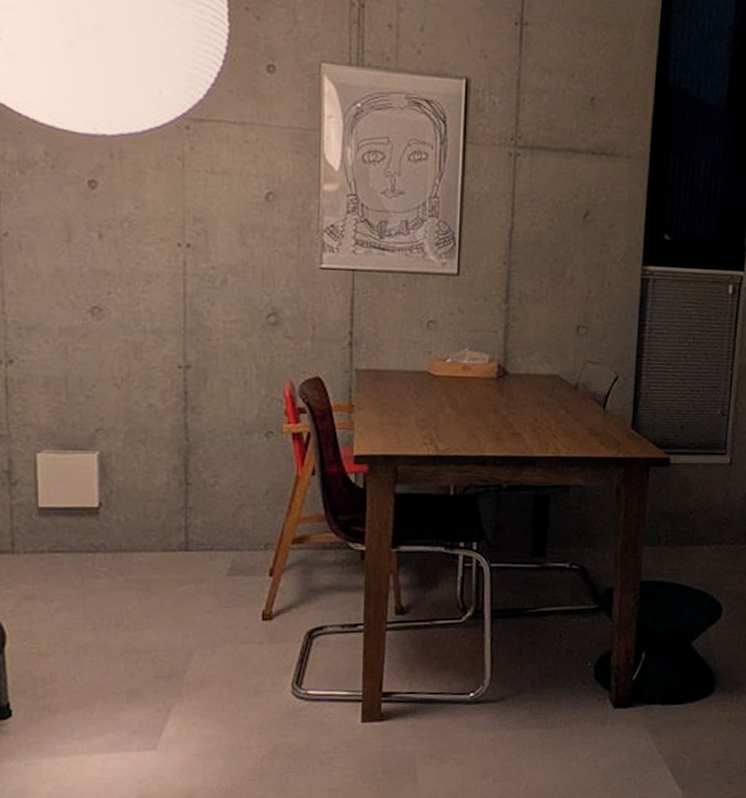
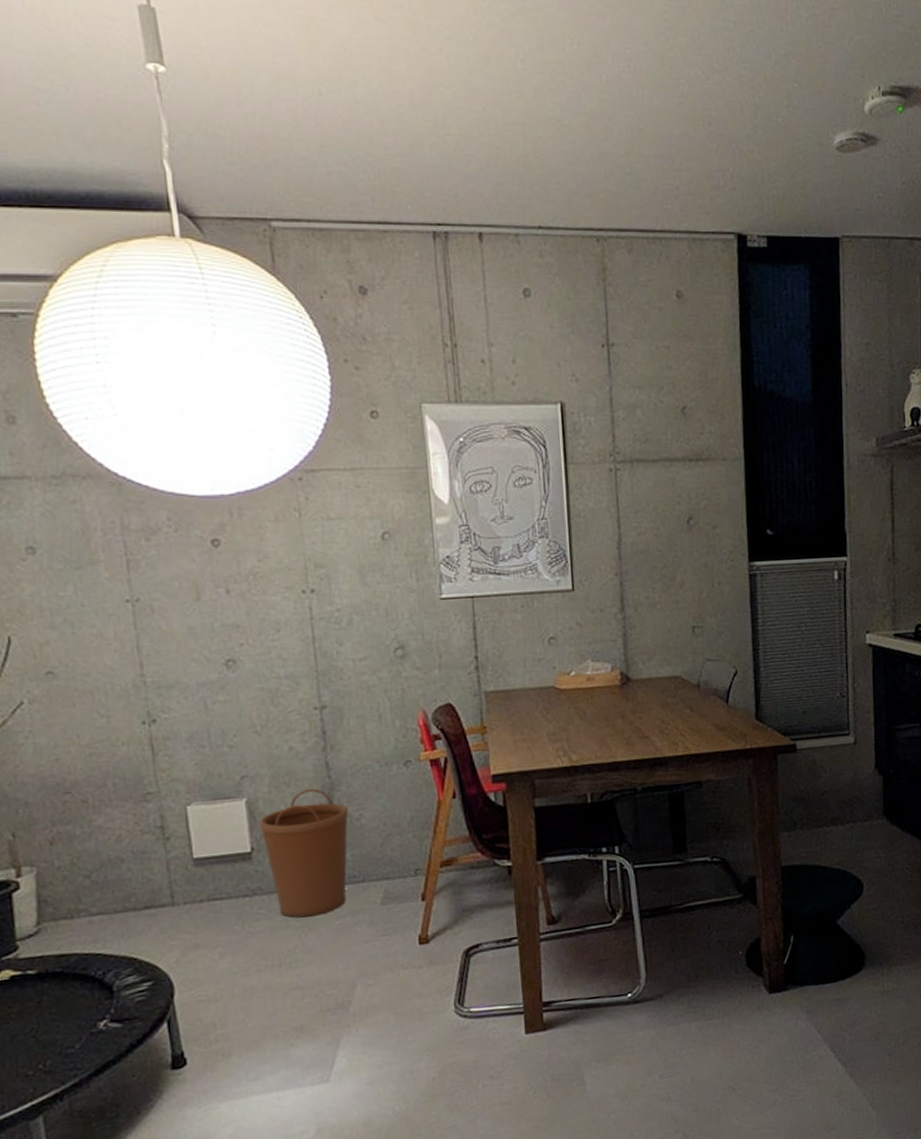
basket: none [109,448,203,580] -> present [259,788,349,918]

